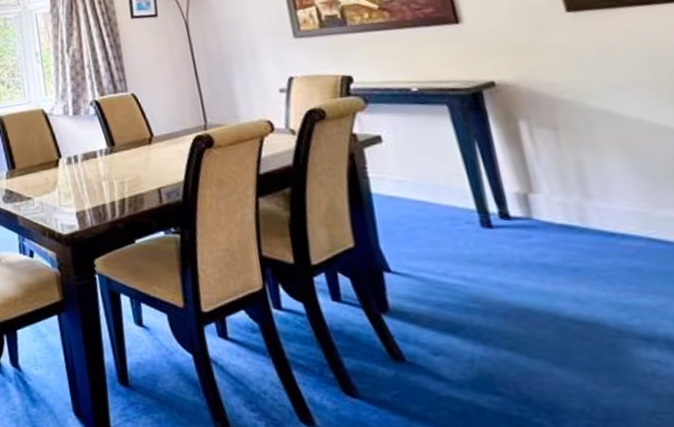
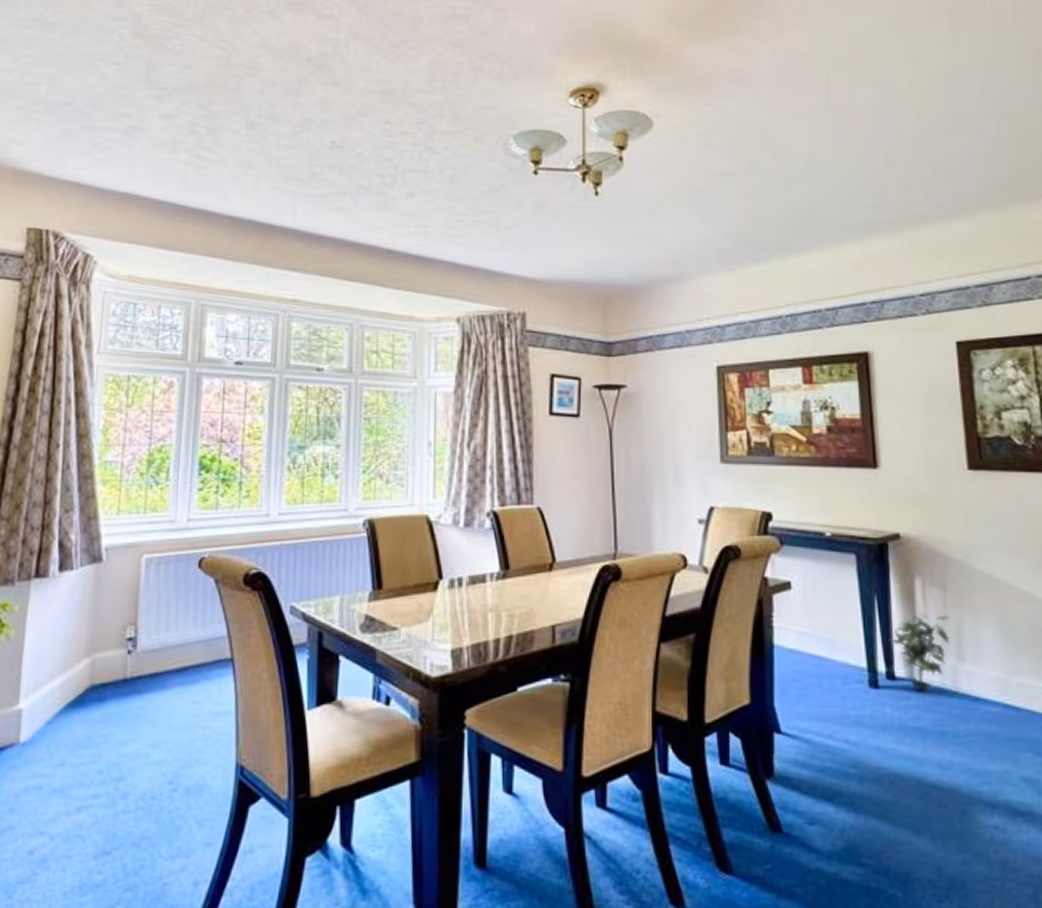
potted plant: none [497,154,570,229] -> present [889,613,950,692]

